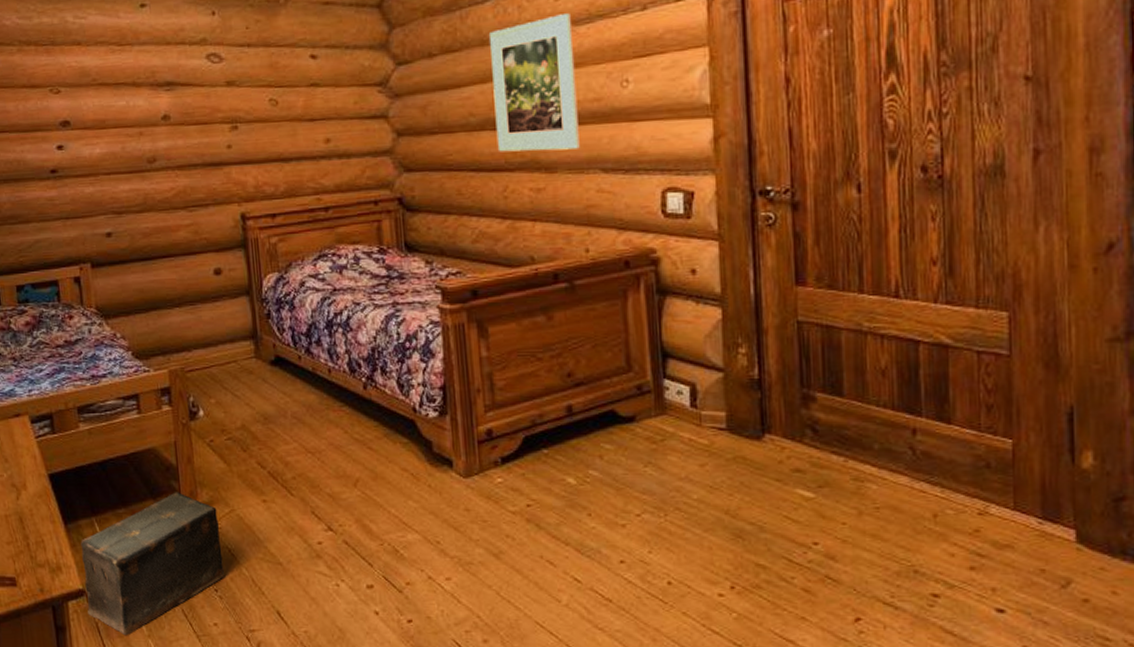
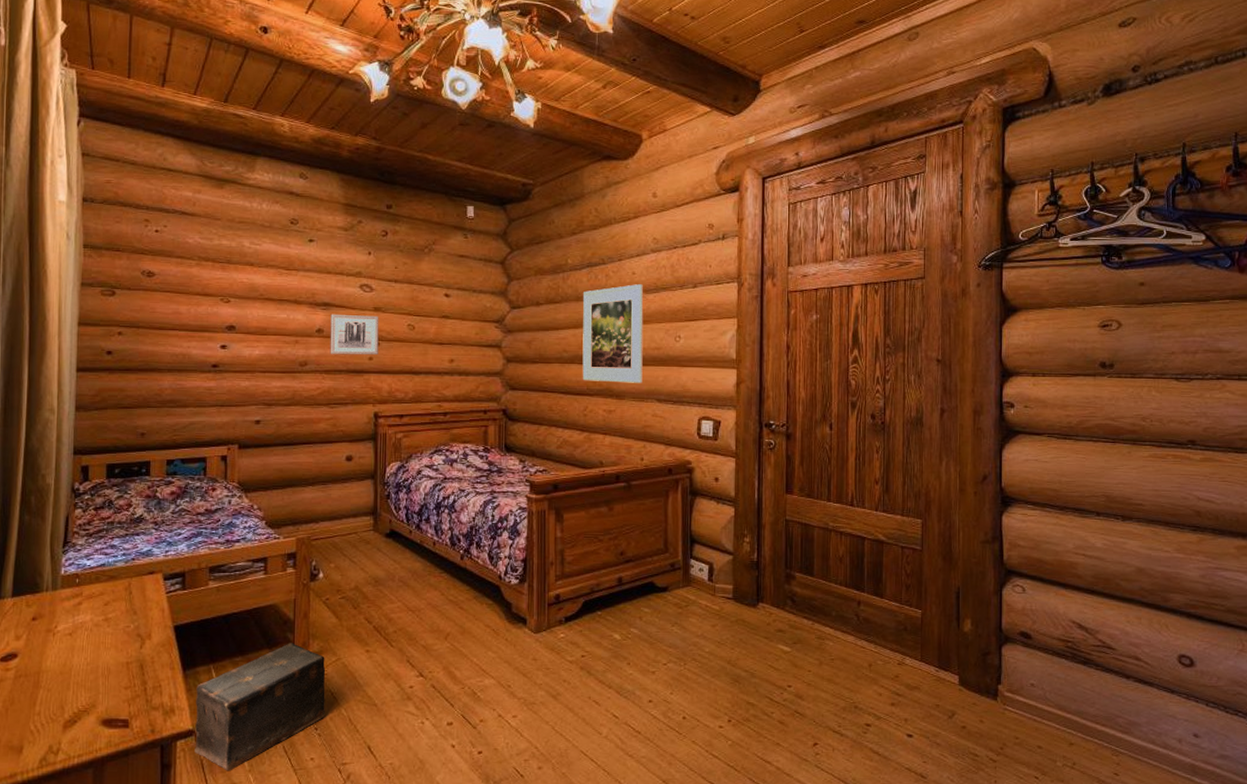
wall art: none [176,92,238,146] -> present [330,314,379,355]

